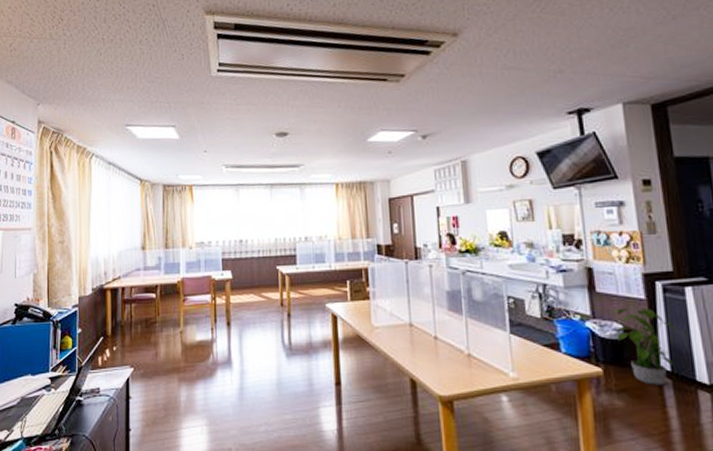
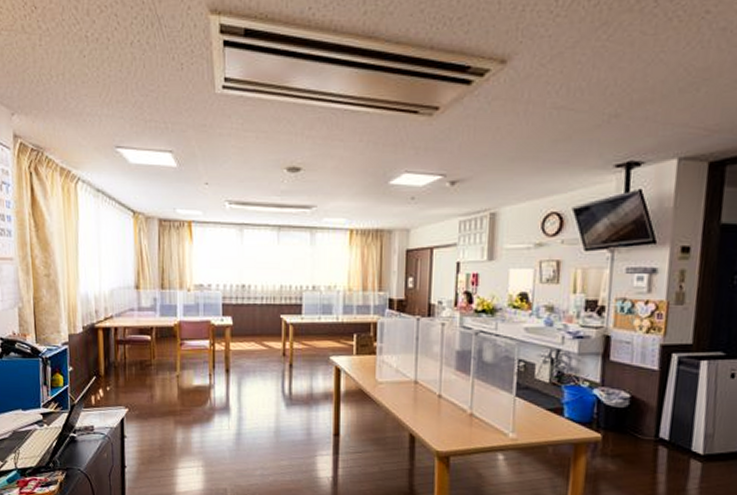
potted plant: present [611,305,680,385] -> none [621,376,686,453]

